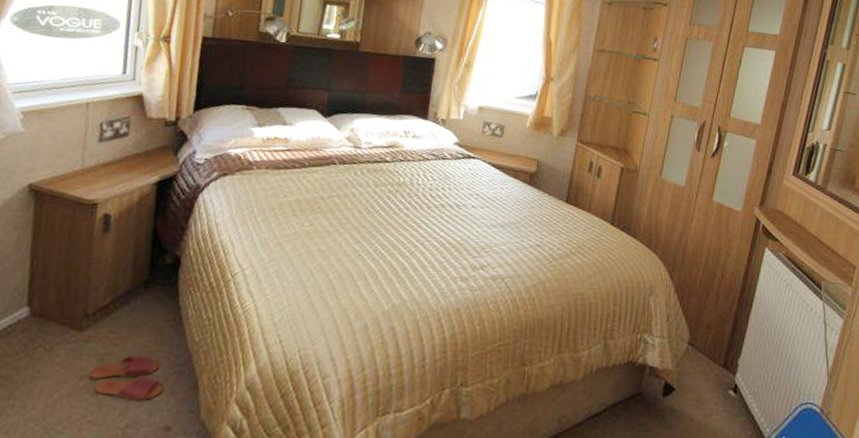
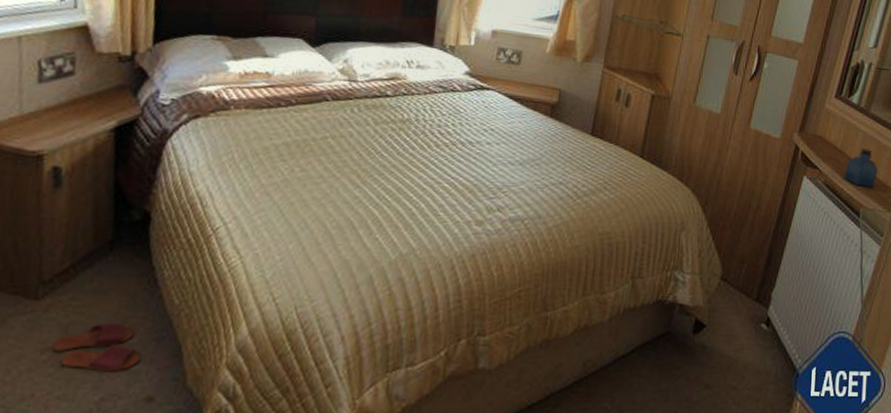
perfume bottle: none [804,224,837,261] -> present [844,148,878,187]

